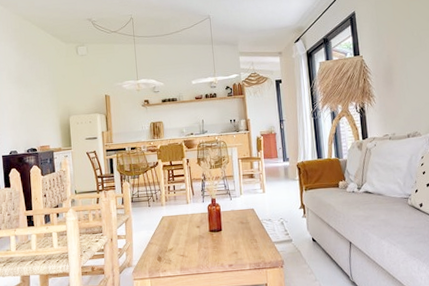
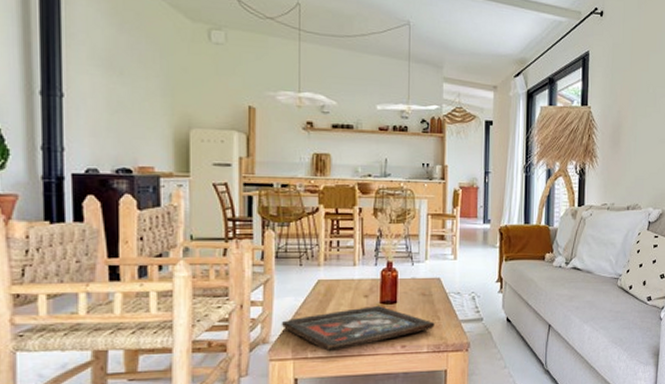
religious icon: none [139,233,254,272] -> present [281,305,435,352]

